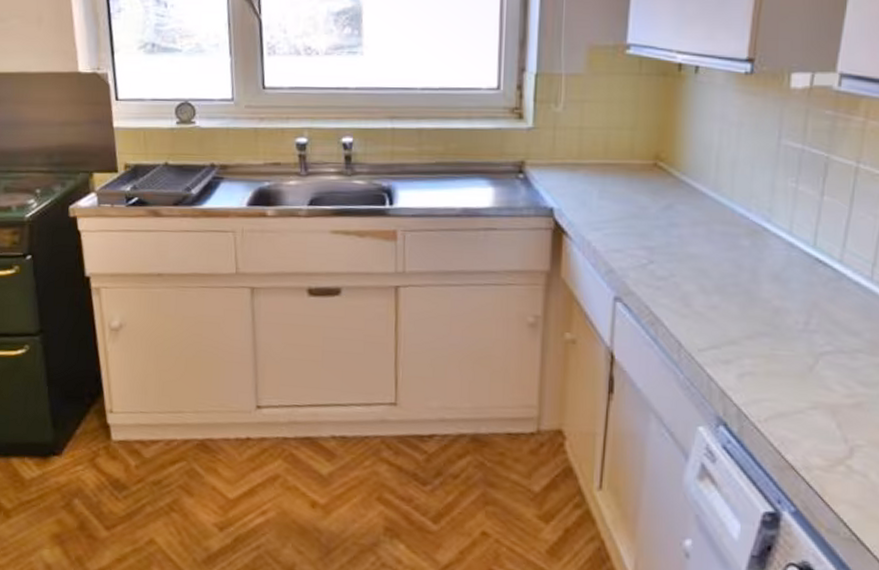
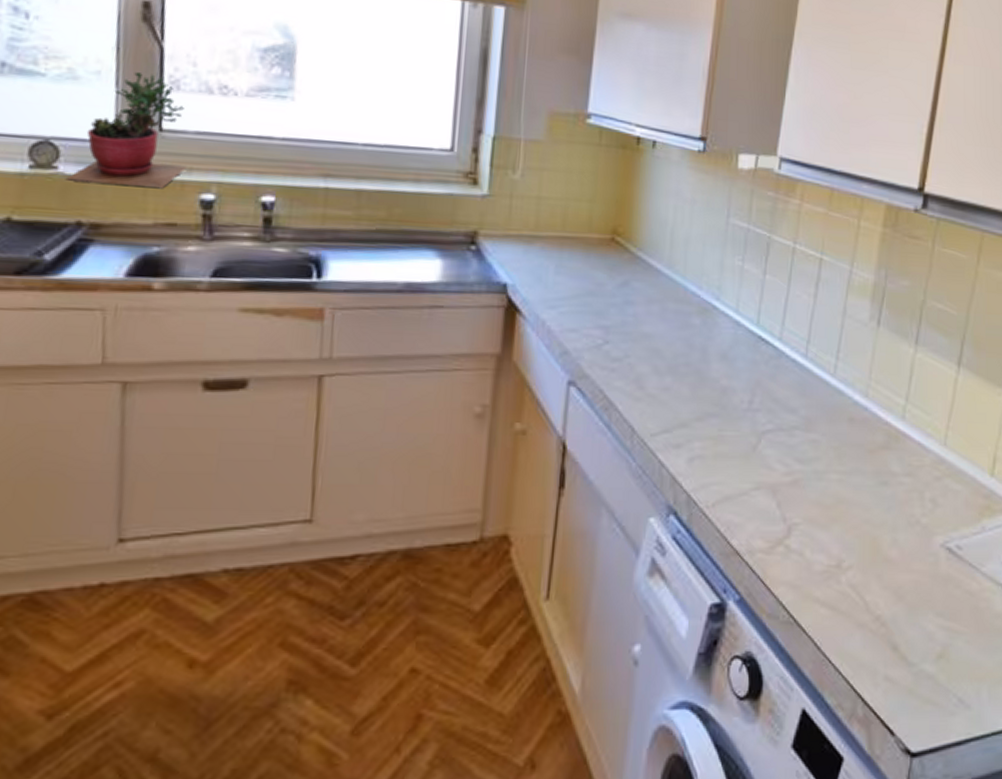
succulent plant: none [202,42,286,136] -> present [67,72,188,189]

